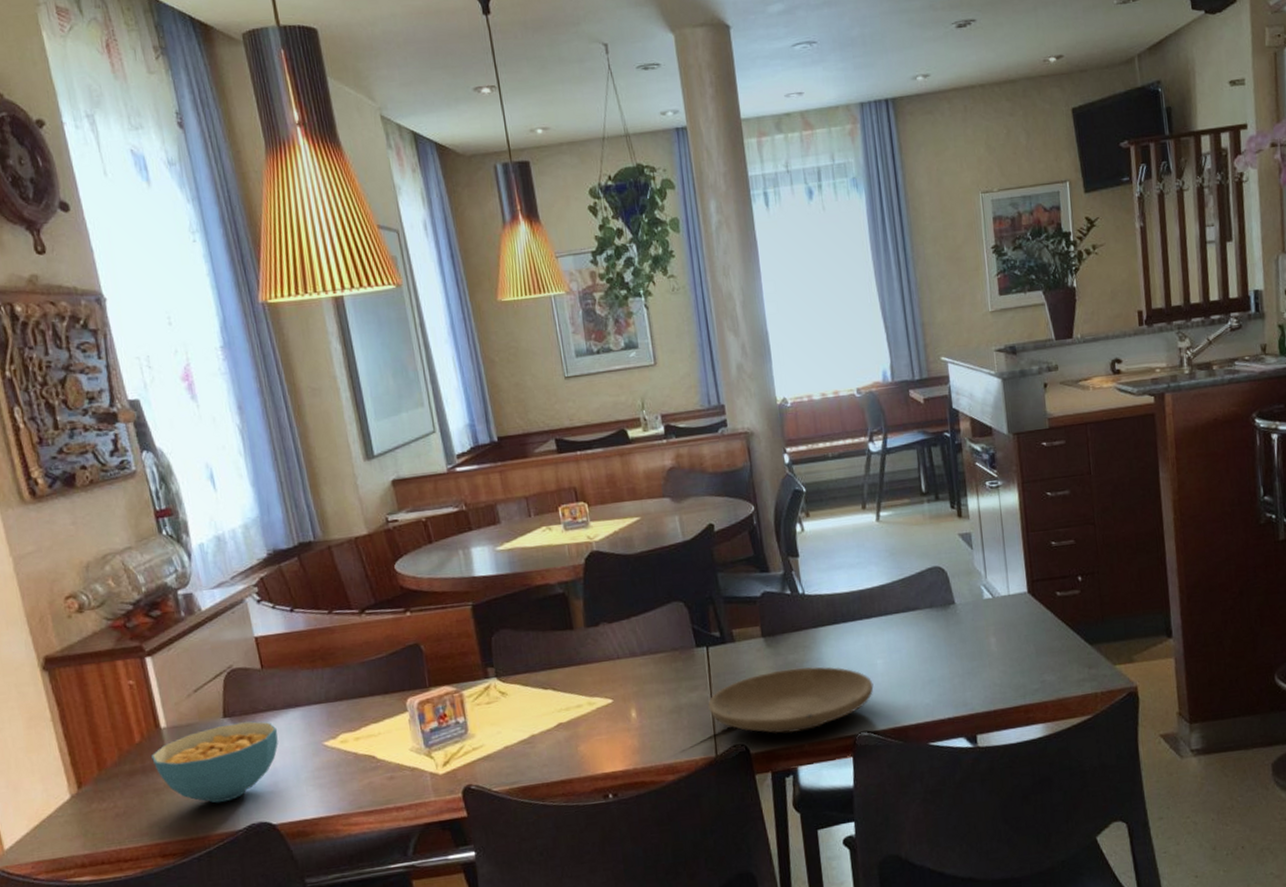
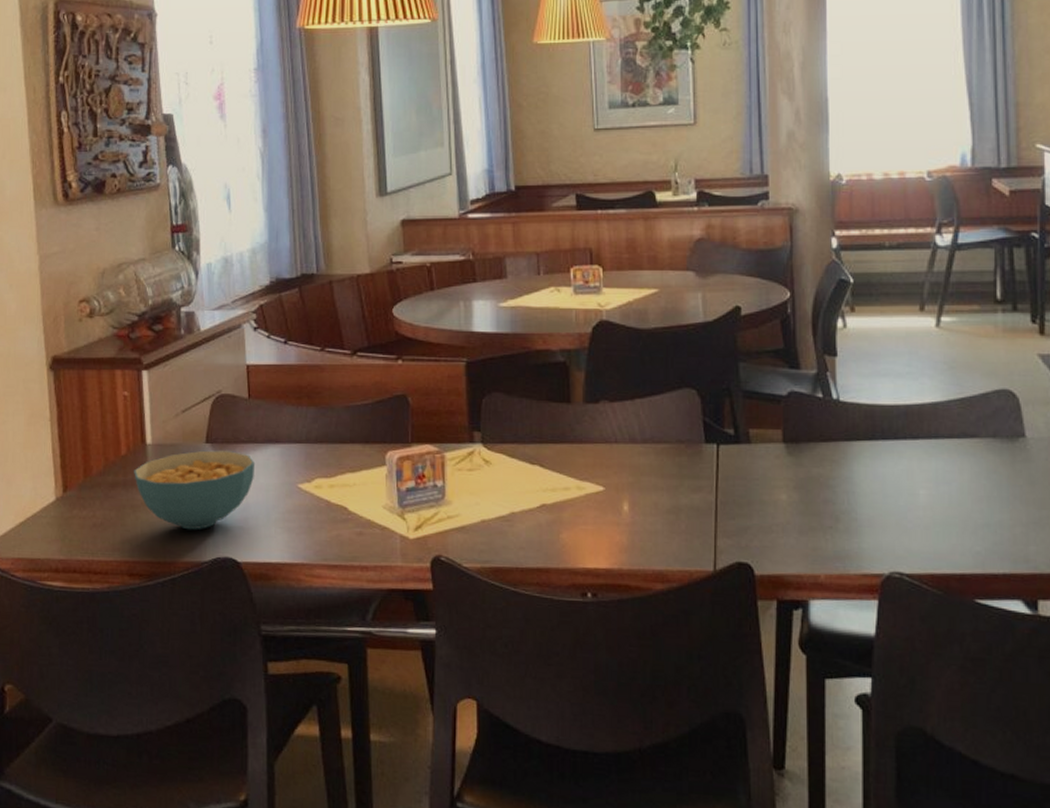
plate: present [708,666,874,734] -> none [711,483,912,560]

